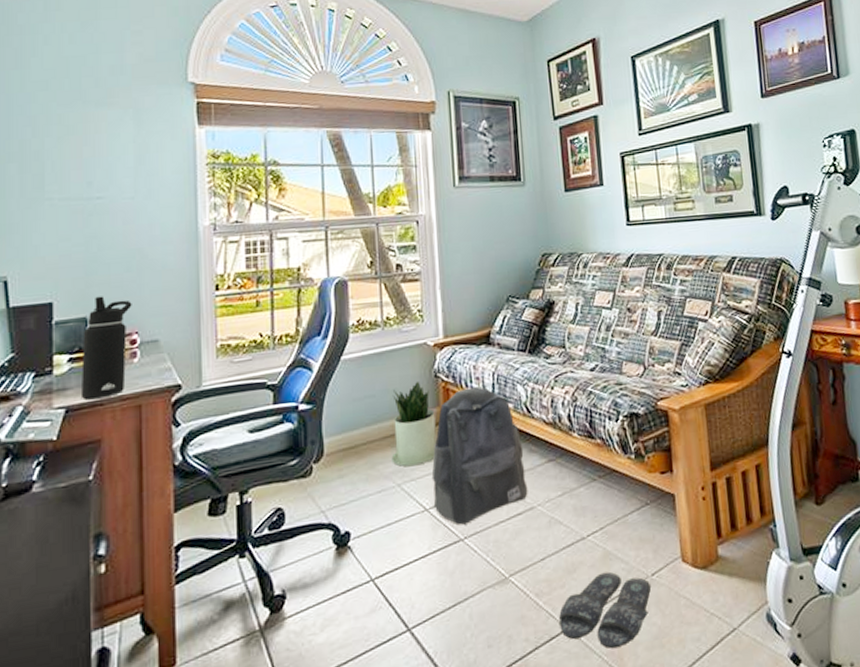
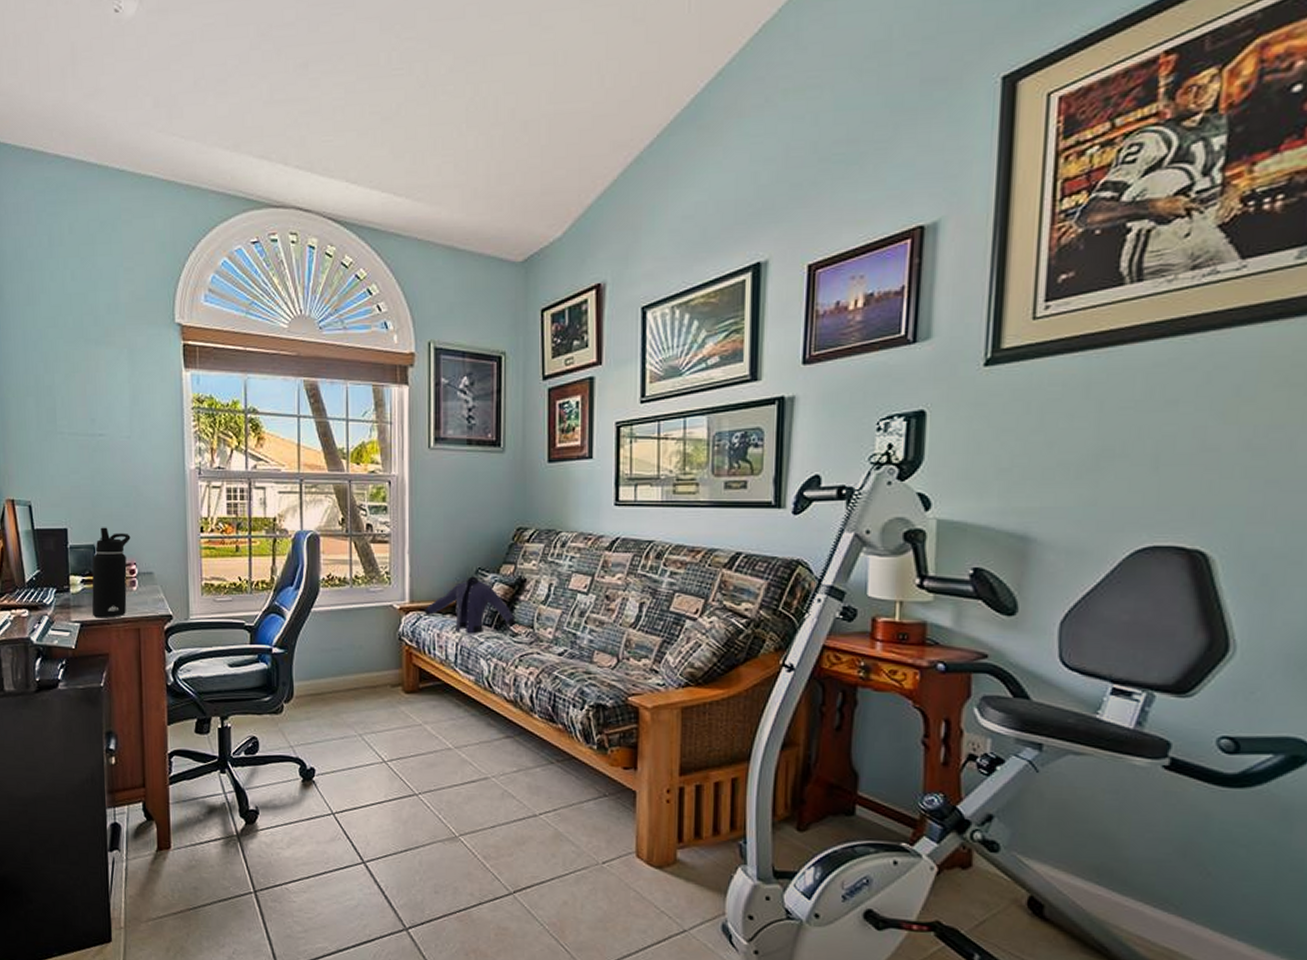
planter: present [391,381,437,467] -> none [354,641,398,720]
backpack: present [431,387,528,525] -> none [391,655,483,781]
jacket: none [458,304,550,362] -> present [424,576,517,634]
slippers: present [559,571,651,649] -> none [505,850,600,921]

